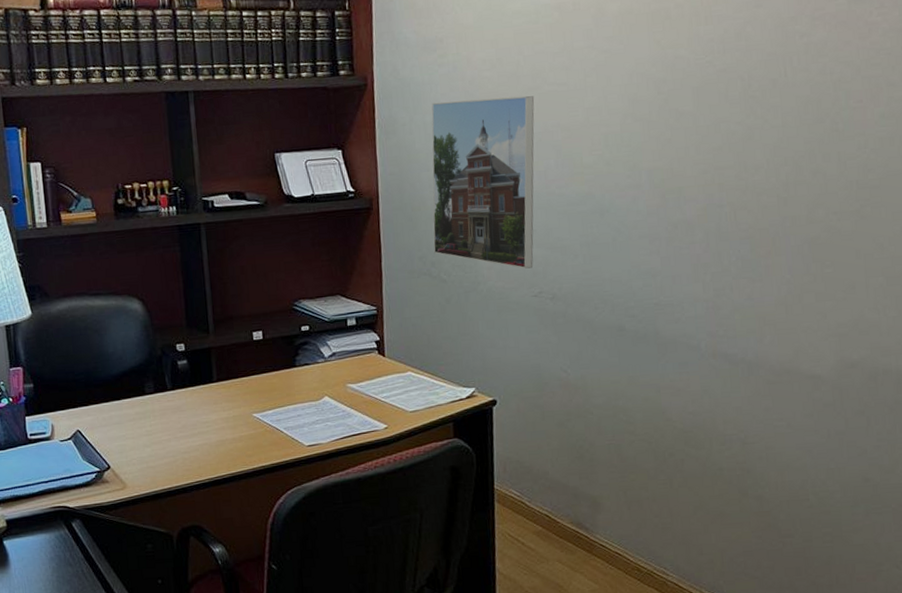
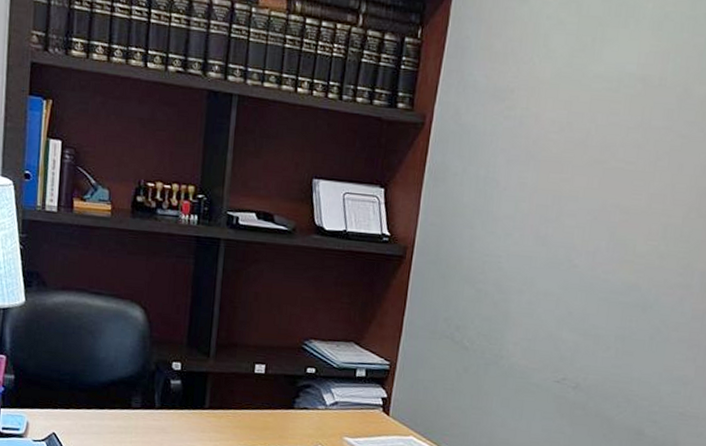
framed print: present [431,95,535,269] -> none [461,156,599,352]

